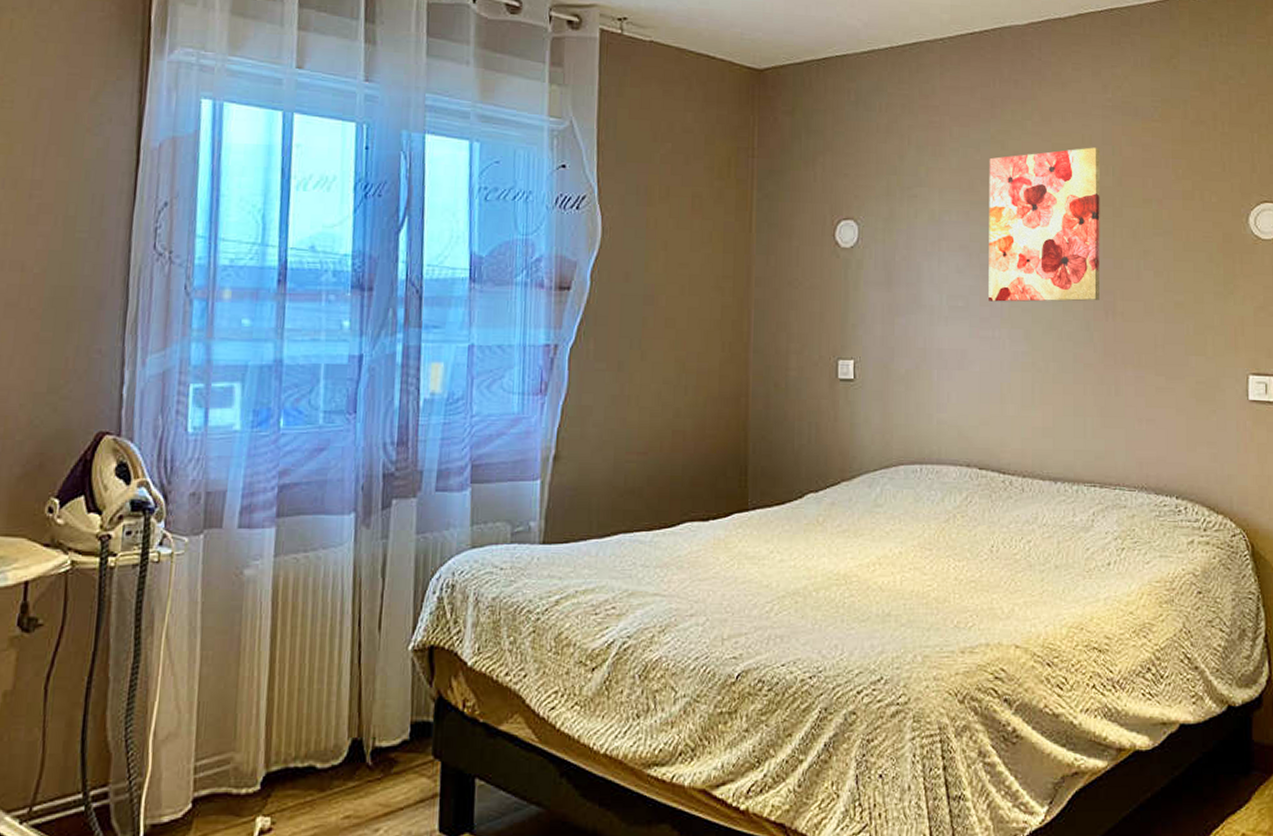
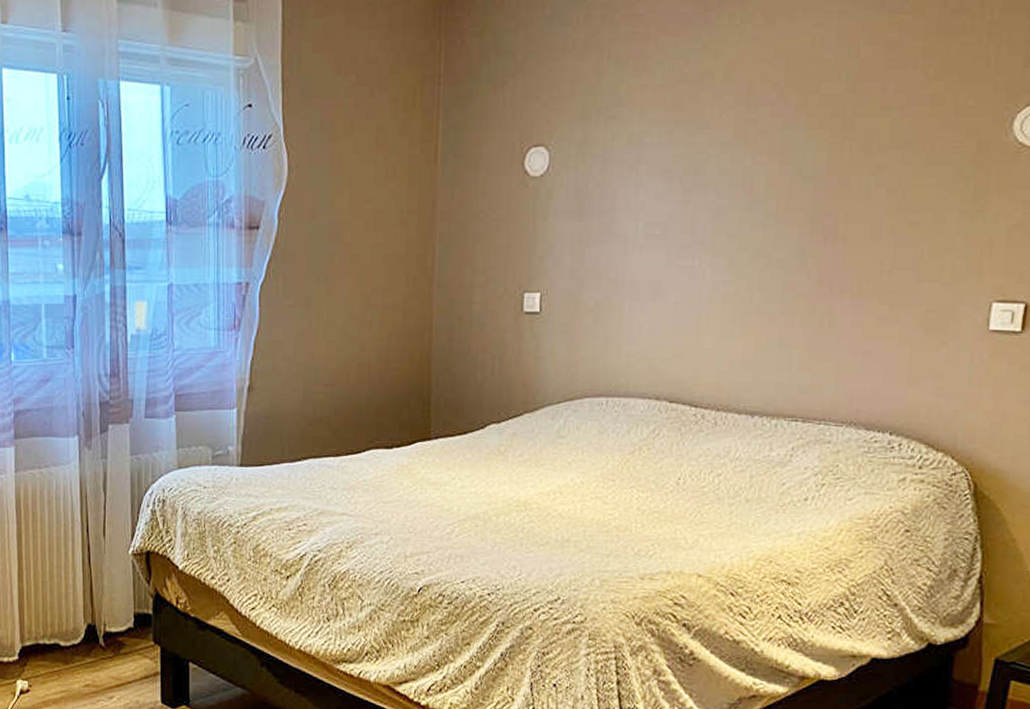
wall art: present [989,147,1101,302] -> none [690,49,834,228]

